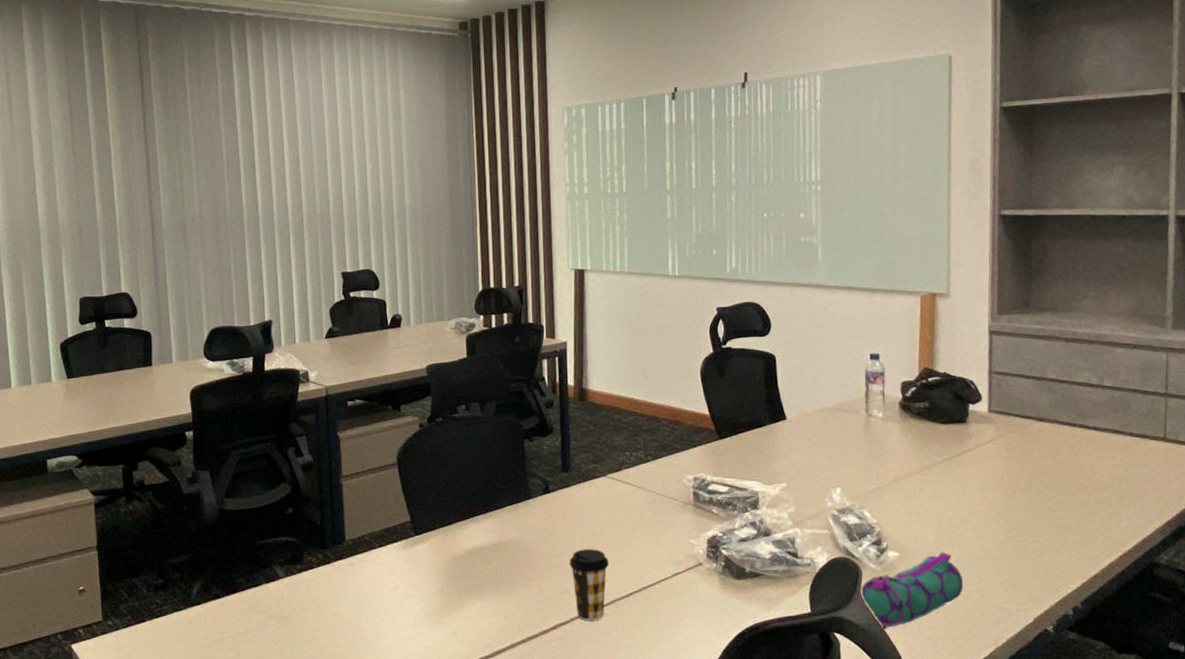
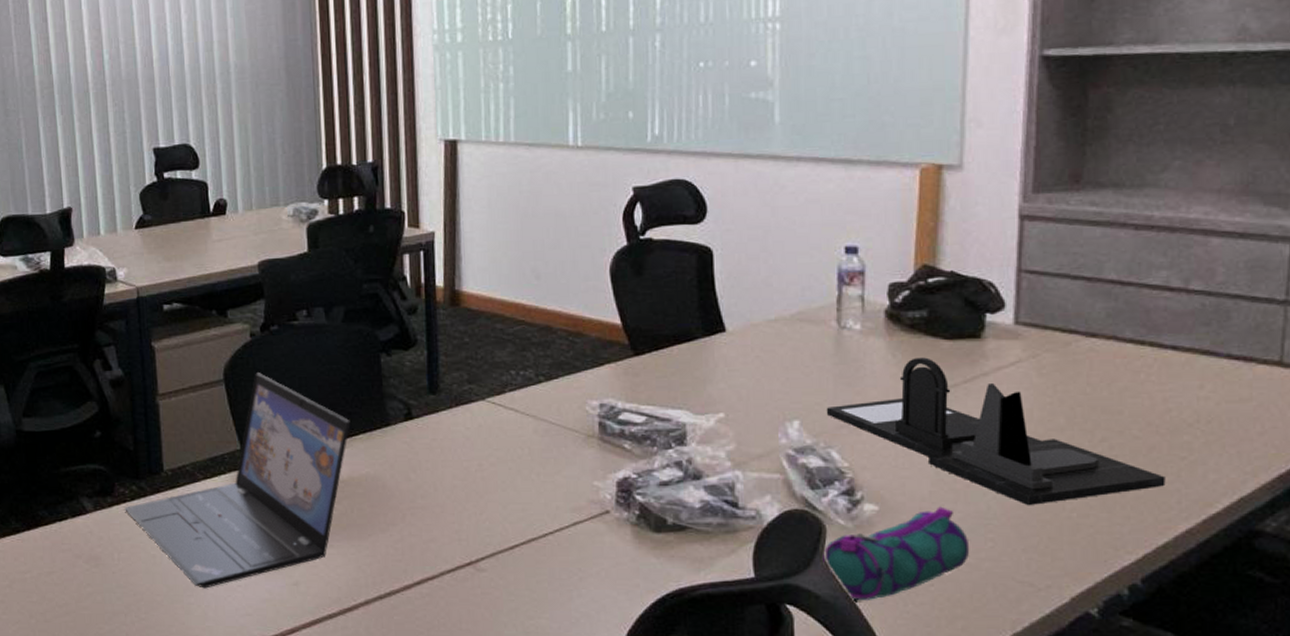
laptop: none [312,457,500,640] -> present [125,372,351,589]
coffee cup: present [569,549,610,621] -> none [437,489,489,576]
desk organizer: none [859,438,1094,550] -> present [826,357,1166,506]

